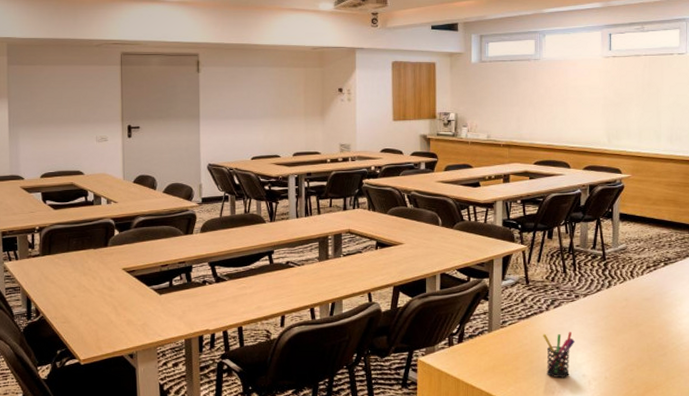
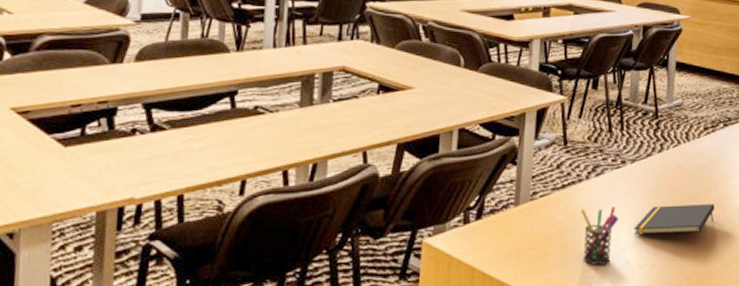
notepad: none [588,328,658,354] -> present [634,203,715,234]

